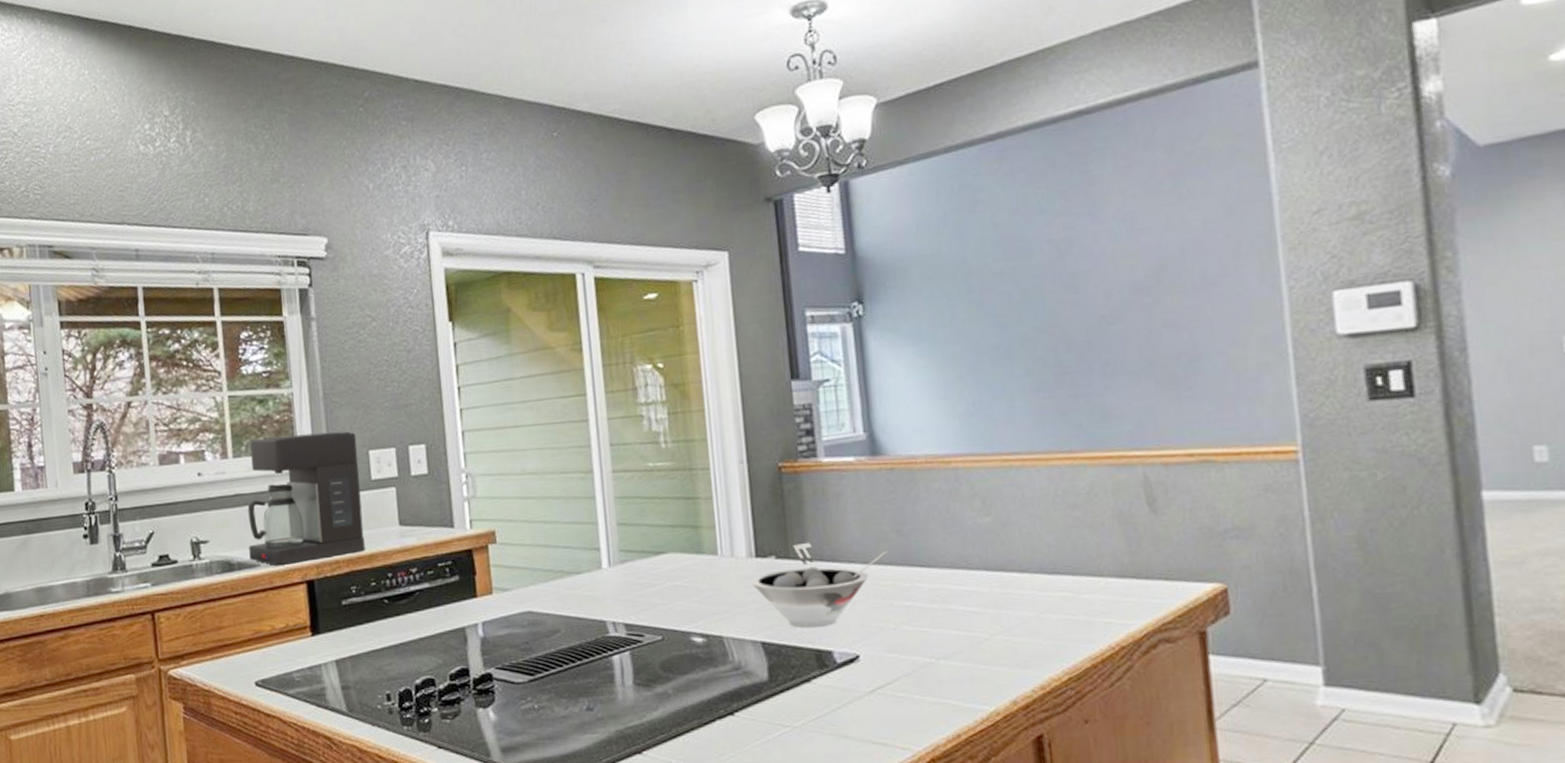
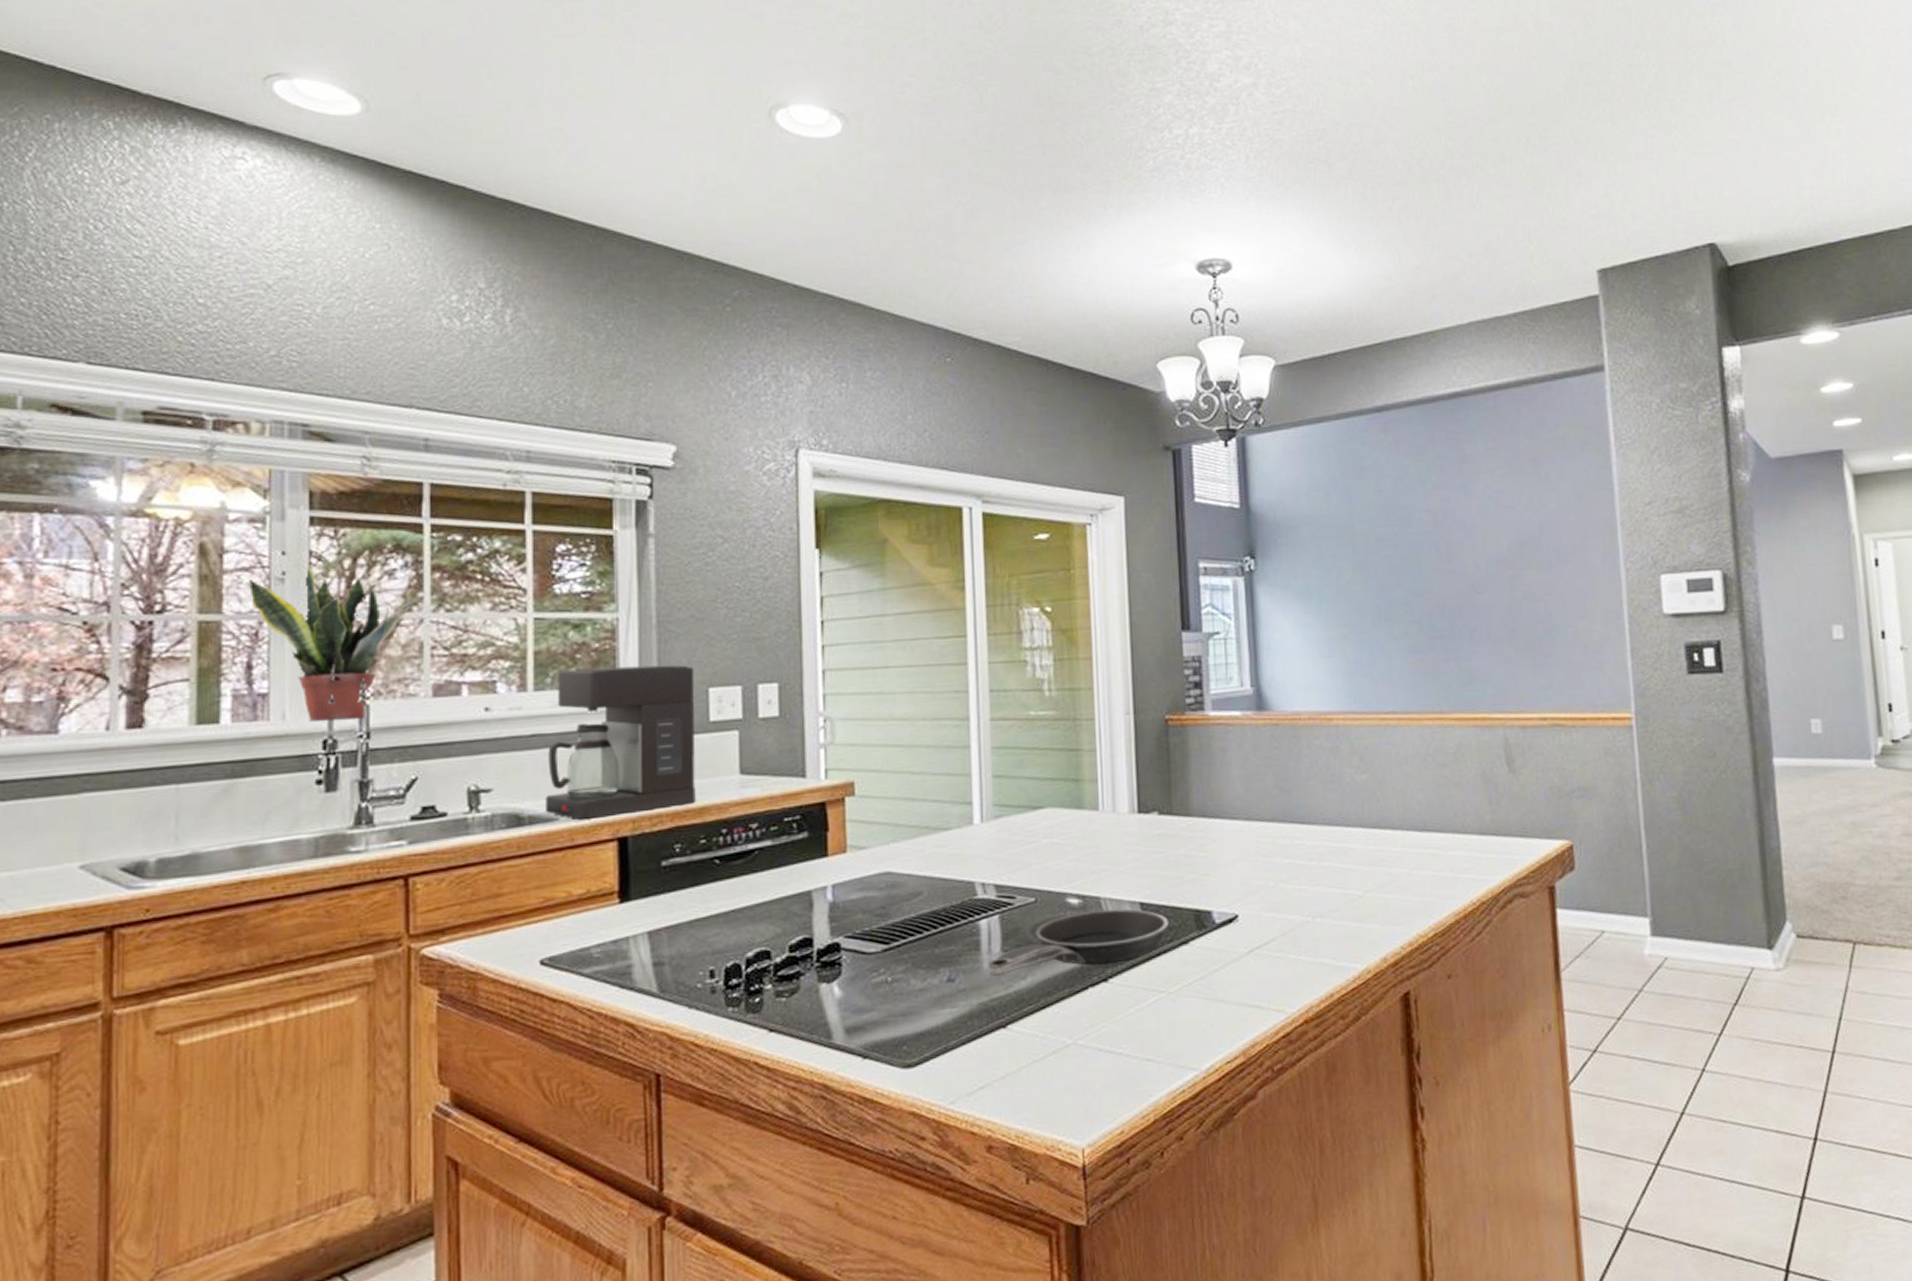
potted plant: none [24,364,140,489] -> present [249,568,415,723]
frying pan: none [623,647,791,706] -> present [989,908,1170,976]
bowl: present [750,542,887,628] -> none [1131,797,1269,888]

